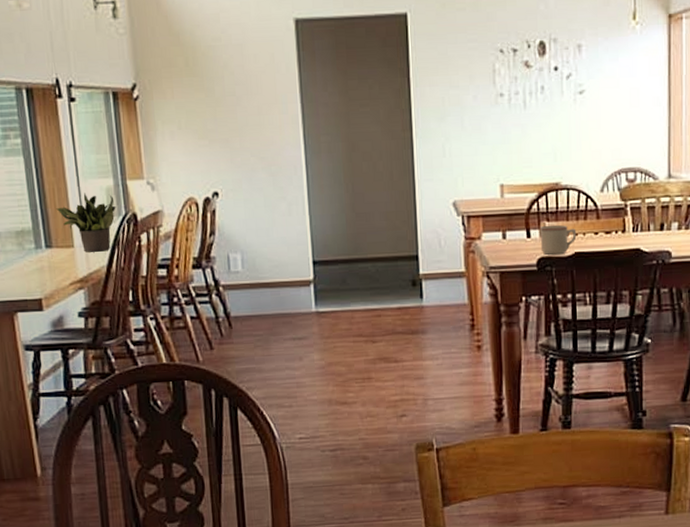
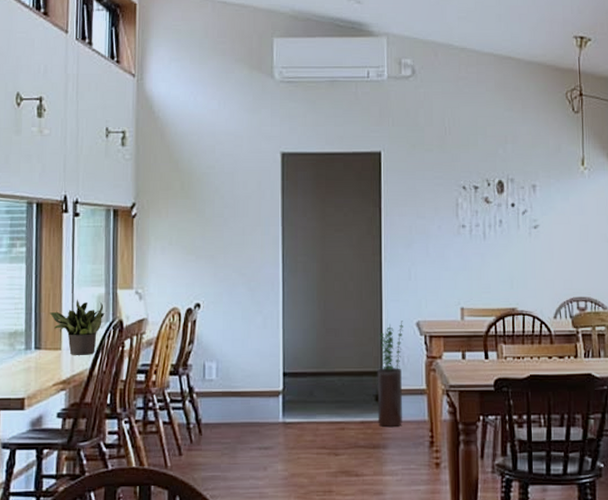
vase: none [412,201,441,313] -> present [377,321,403,428]
mug: present [540,224,577,255] -> none [497,347,532,376]

